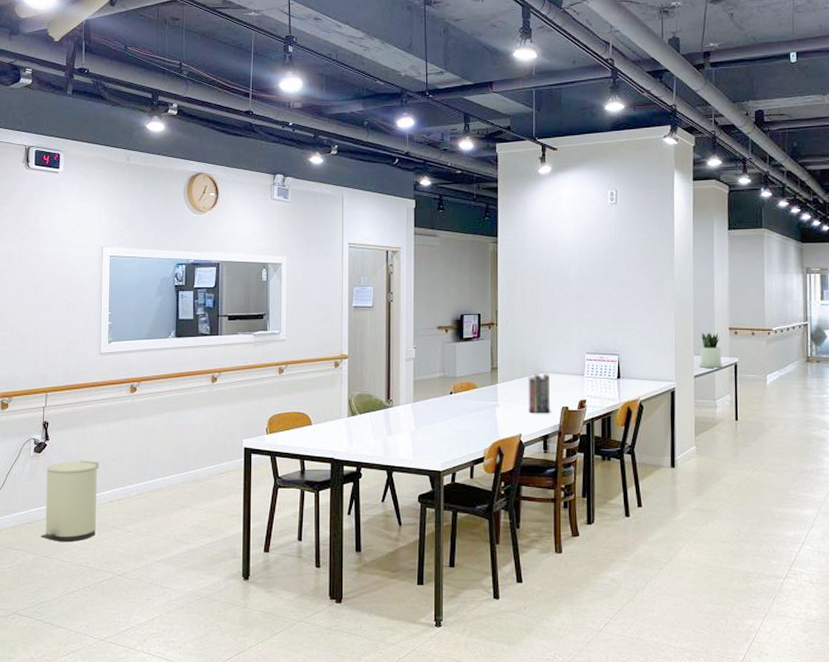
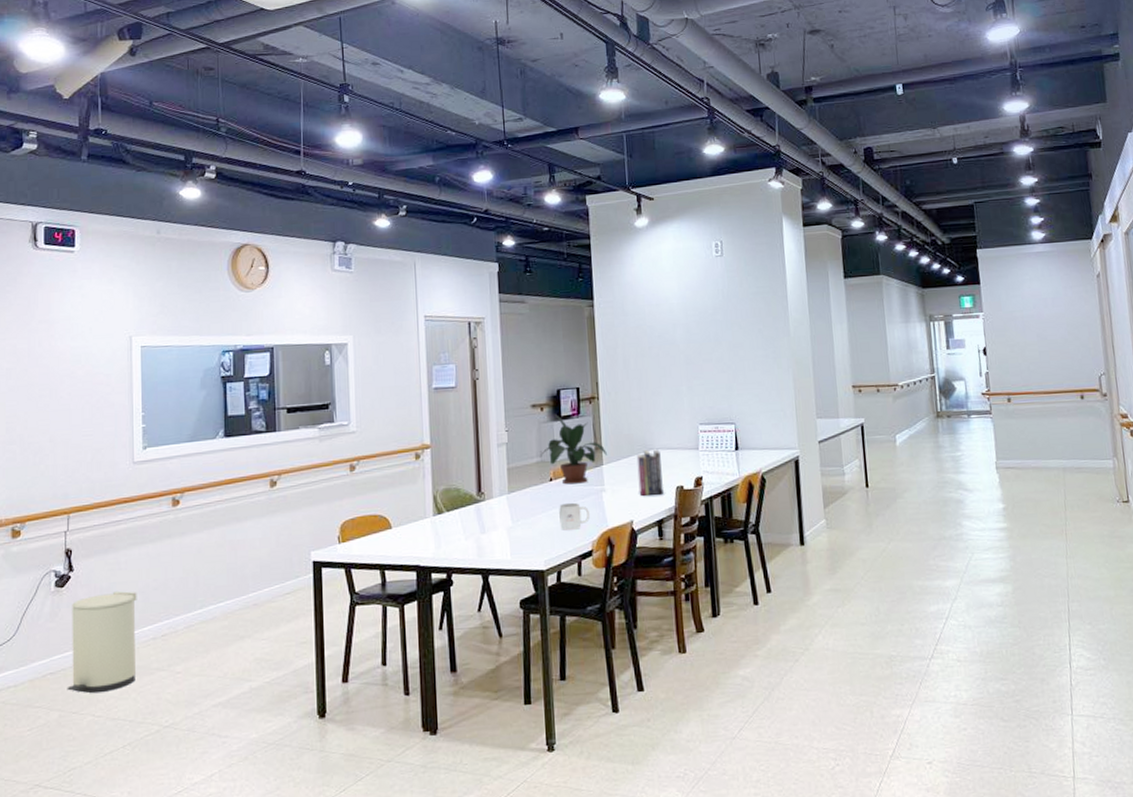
potted plant: none [442,335,501,398] -> present [539,413,607,485]
mug: none [457,414,483,439] -> present [559,502,590,532]
planter: present [699,332,724,369] -> none [822,392,849,433]

